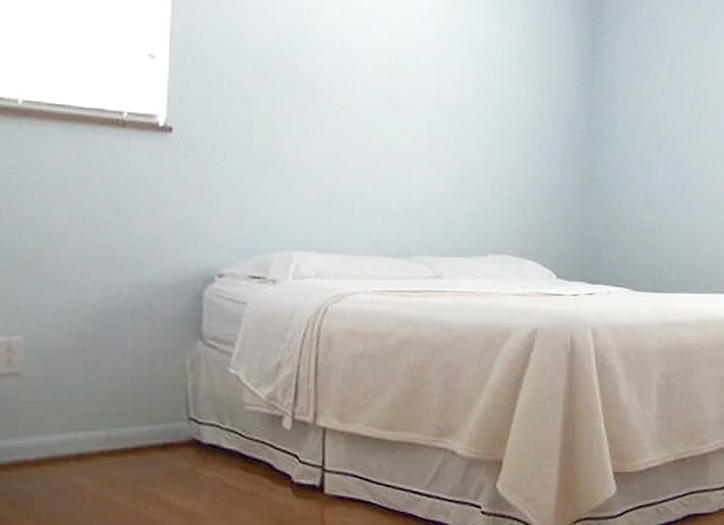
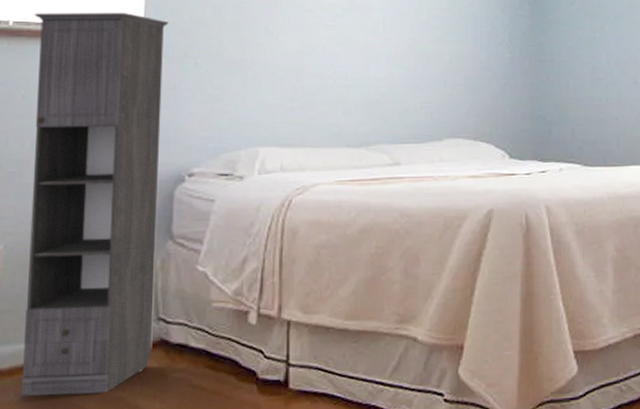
storage cabinet: none [46,92,195,488] -> present [21,12,169,397]

